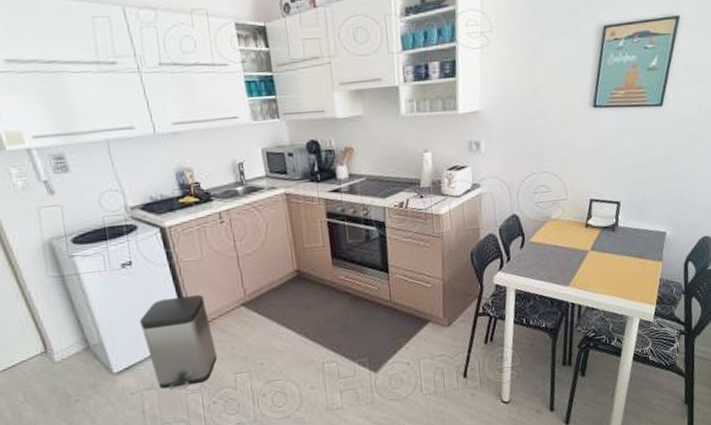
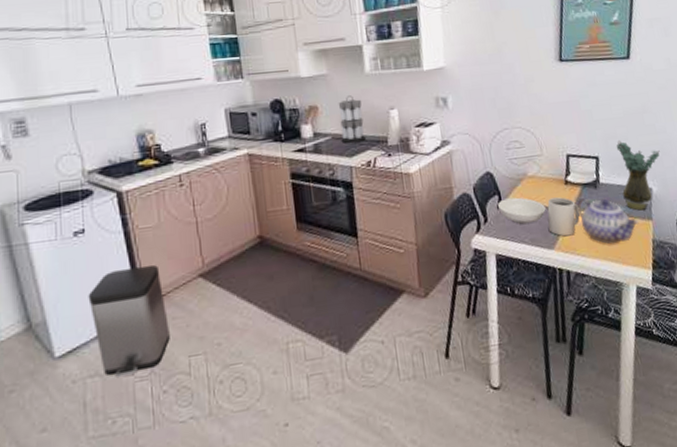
spice rack: none [373,136,399,185] -> present [338,94,366,144]
bowl: none [521,238,565,264] -> present [498,197,546,225]
mug: none [565,239,597,275] -> present [547,197,580,237]
teapot: none [594,239,650,282] -> present [576,196,639,244]
vase: none [638,186,679,253] -> present [616,140,660,211]

